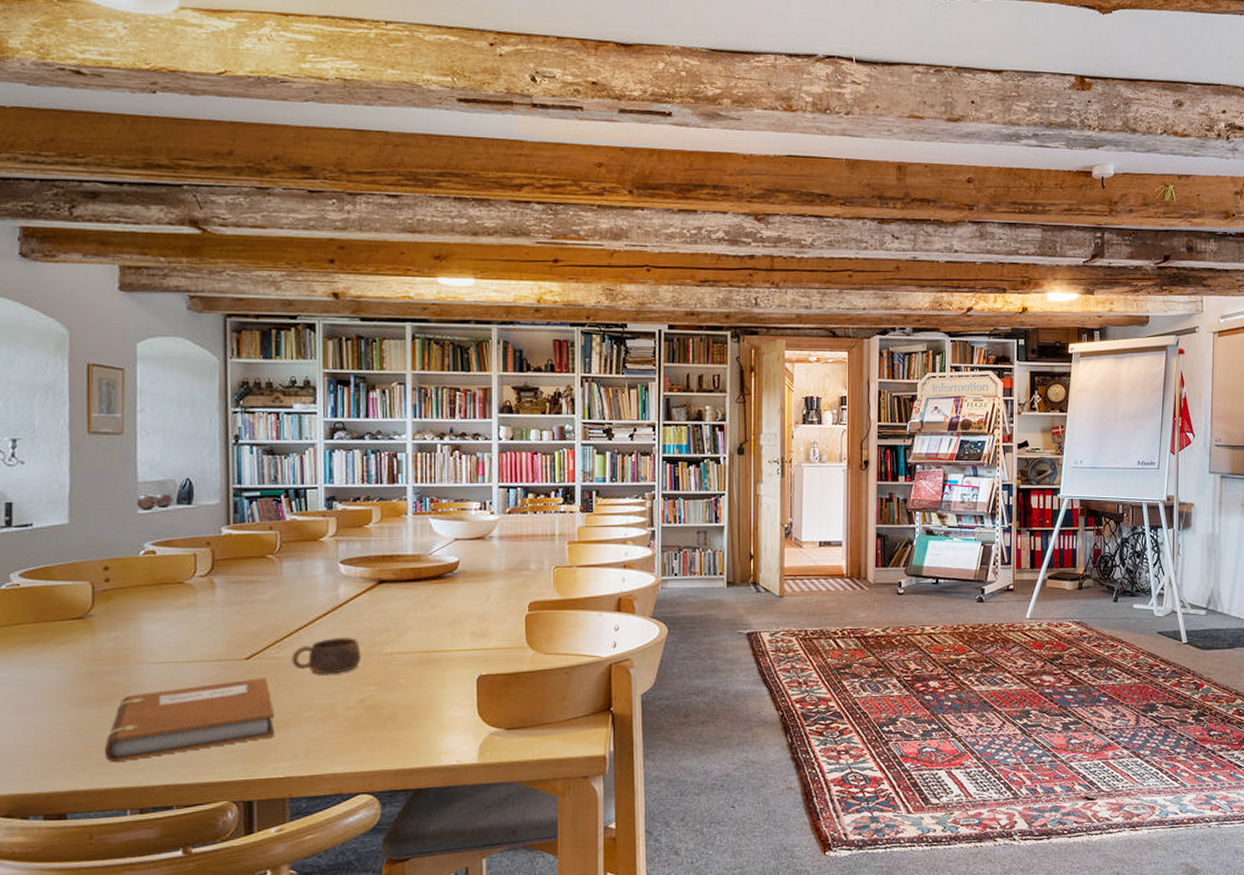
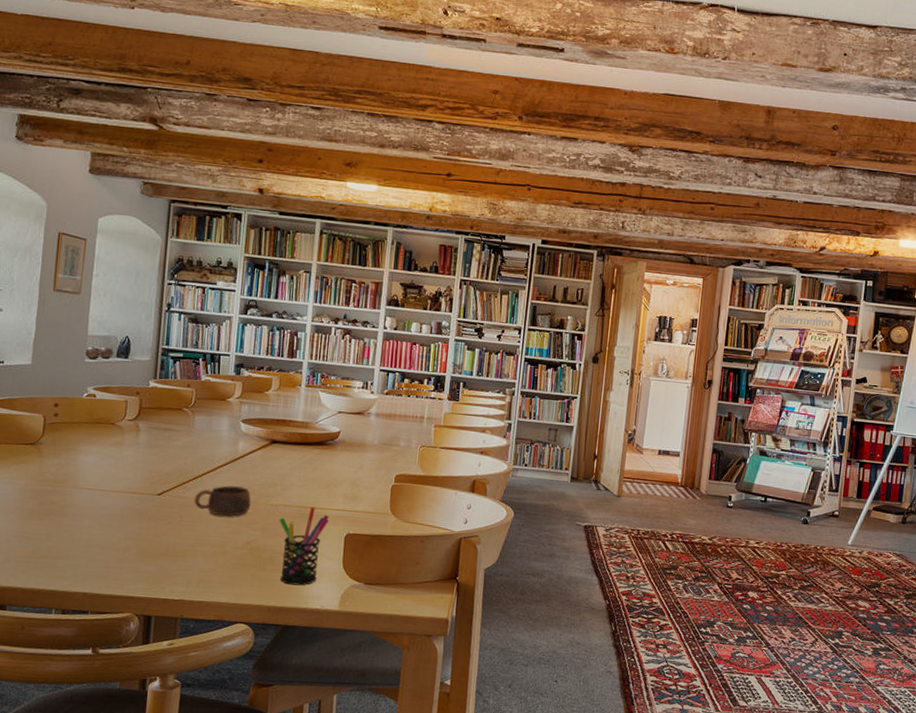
notebook: present [104,678,275,763] -> none [39,512,176,569]
pen holder: none [397,650,456,742] -> present [279,507,329,586]

